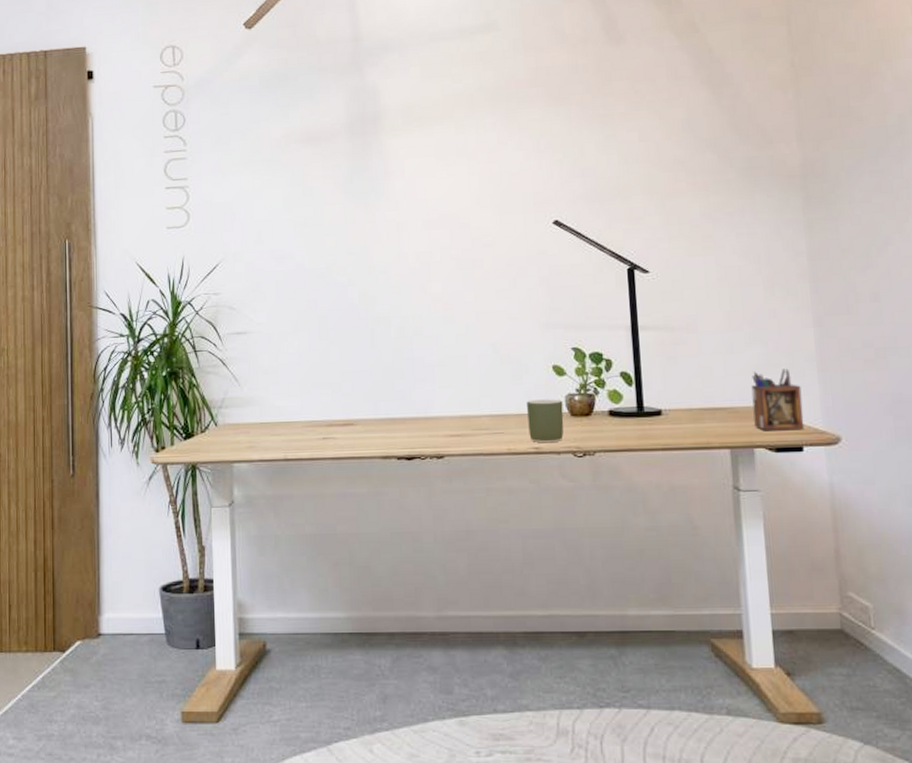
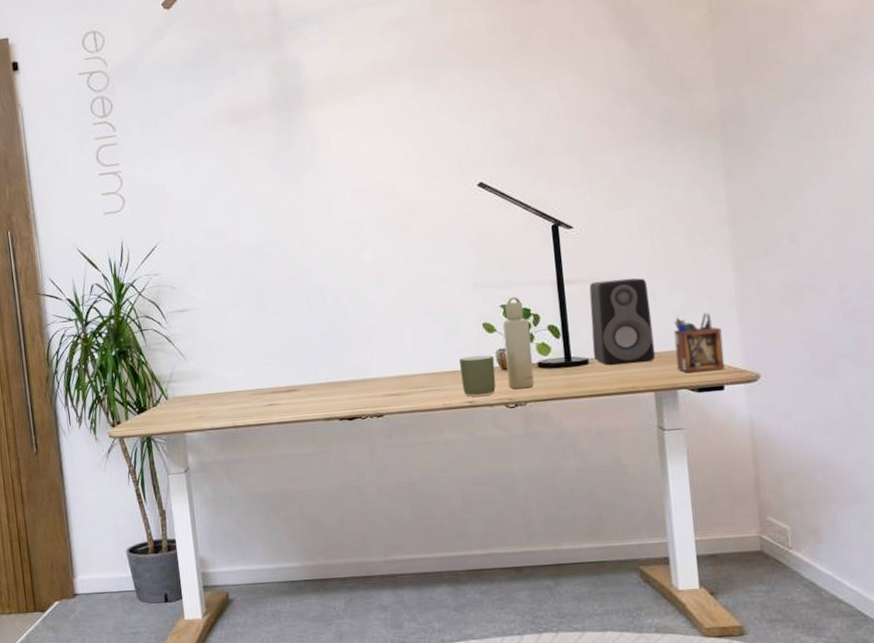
bottle: none [573,340,605,438] -> present [502,297,535,390]
speaker: none [664,327,732,418] -> present [589,278,655,365]

